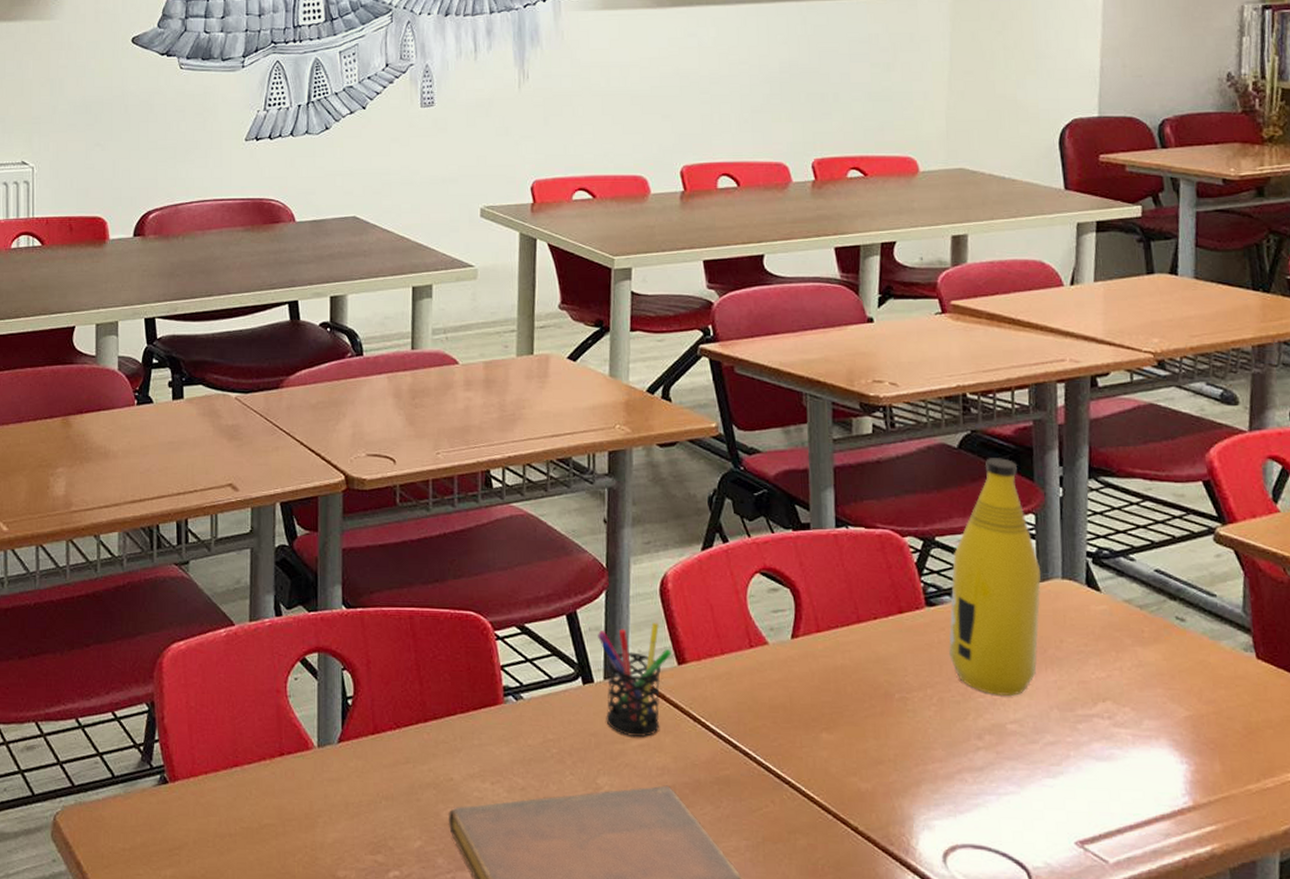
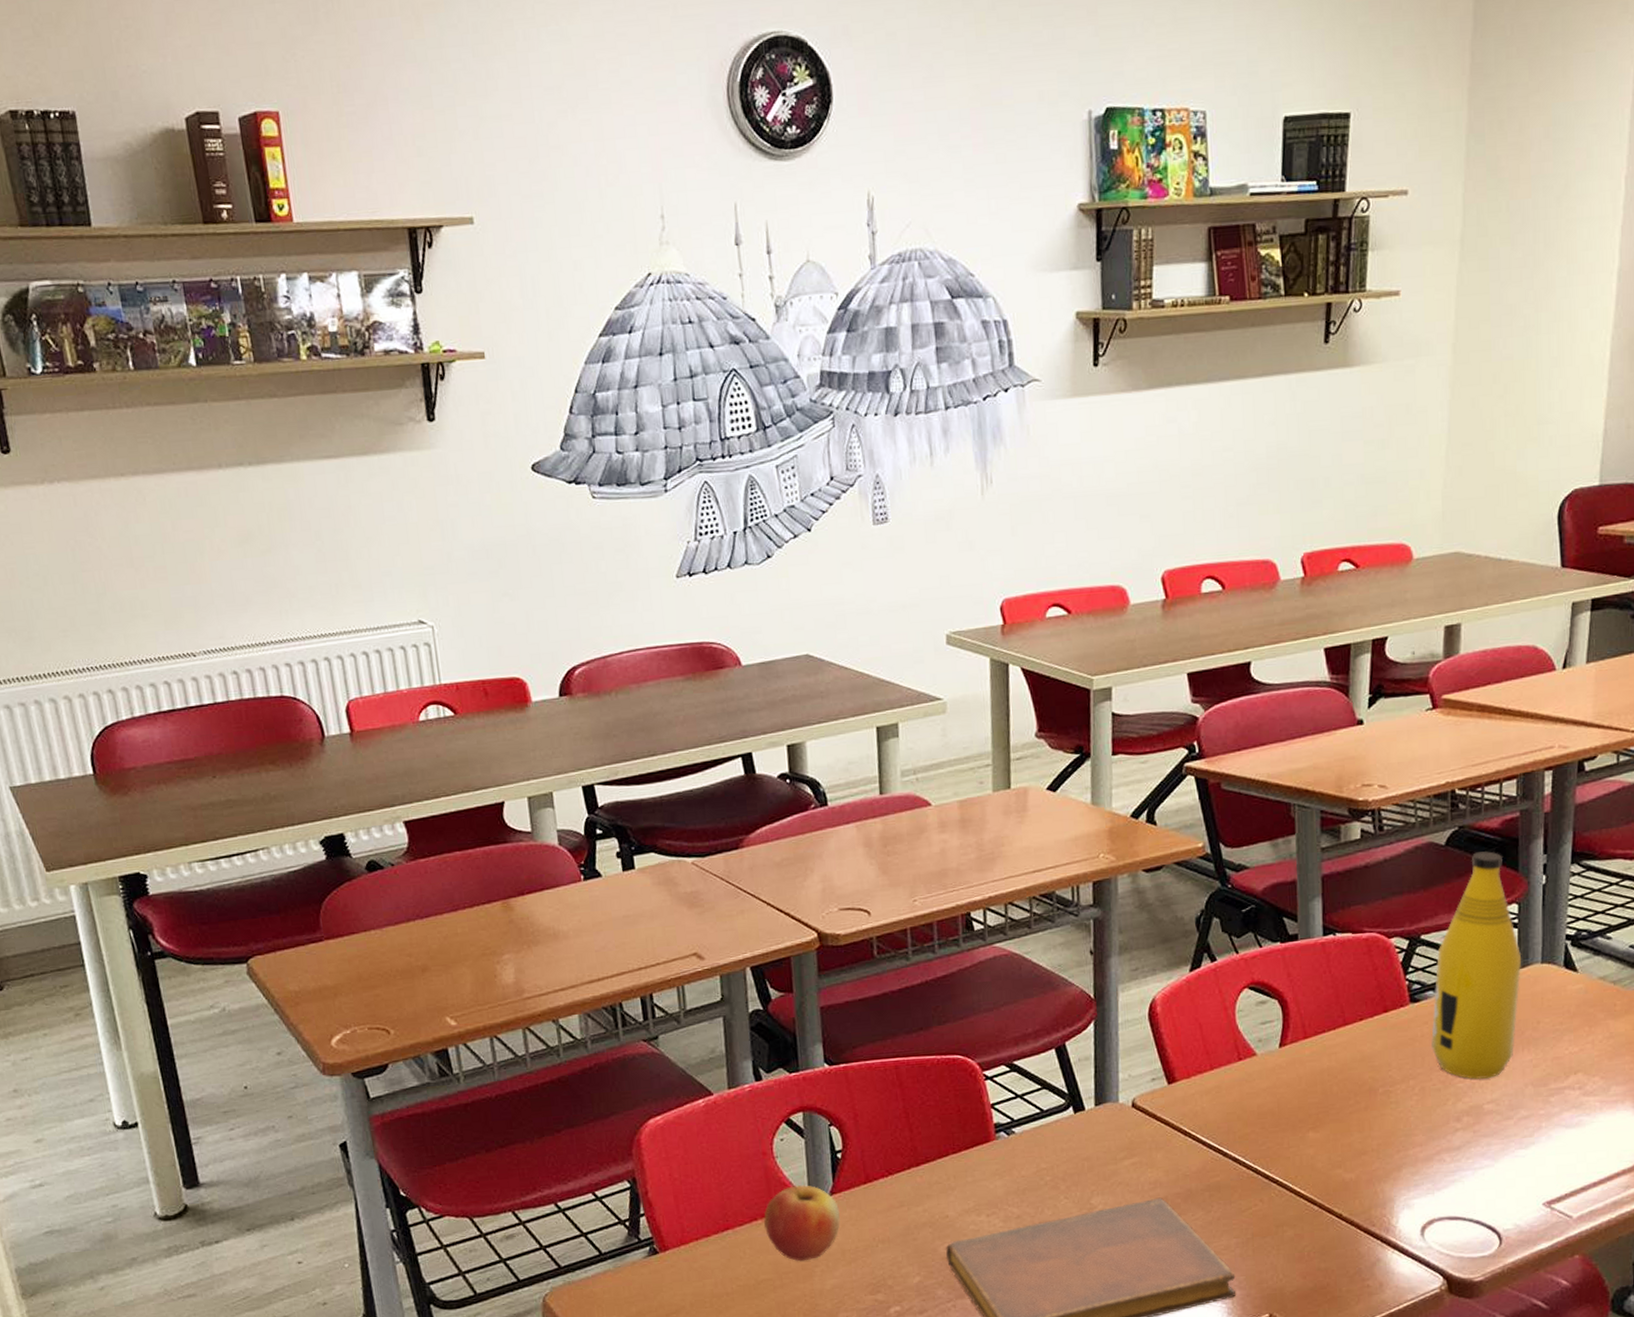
apple: none [271,723,346,810] -> present [763,1181,840,1262]
pen holder: present [598,623,672,738] -> none [1087,1047,1162,1157]

